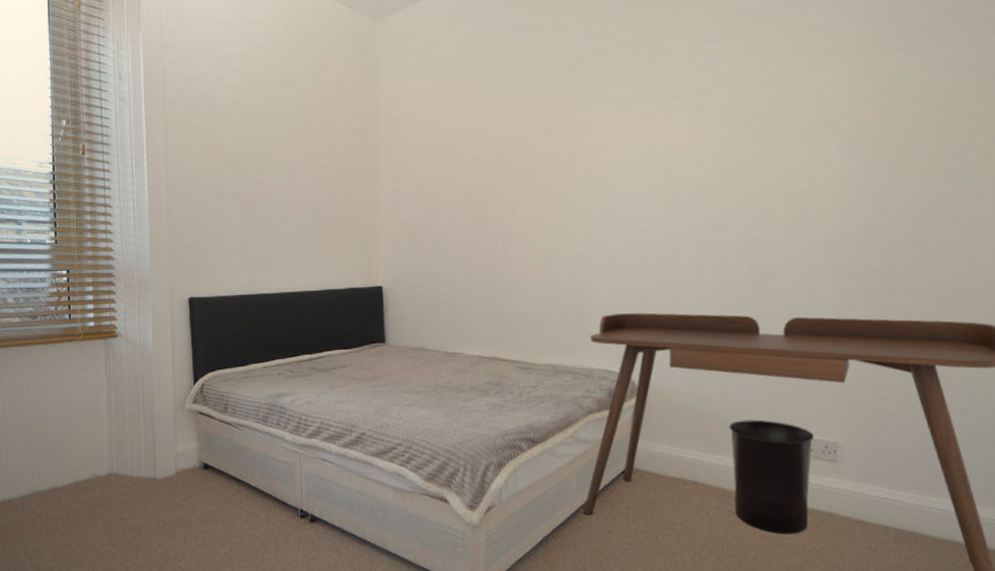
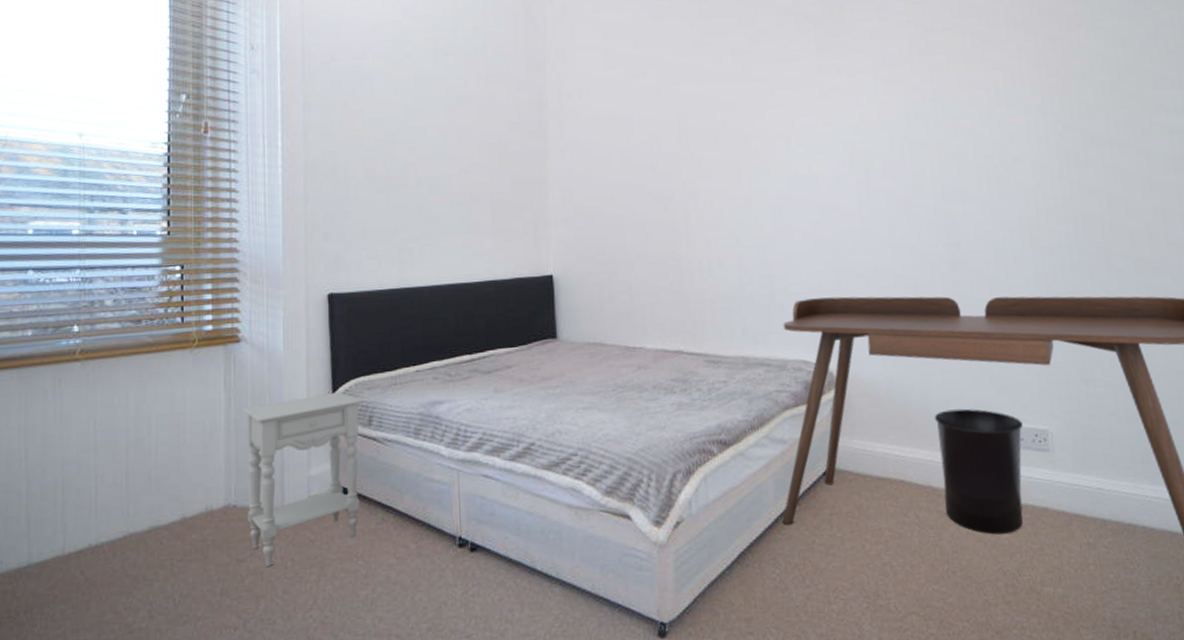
nightstand: none [120,382,220,526] -> present [241,391,363,568]

